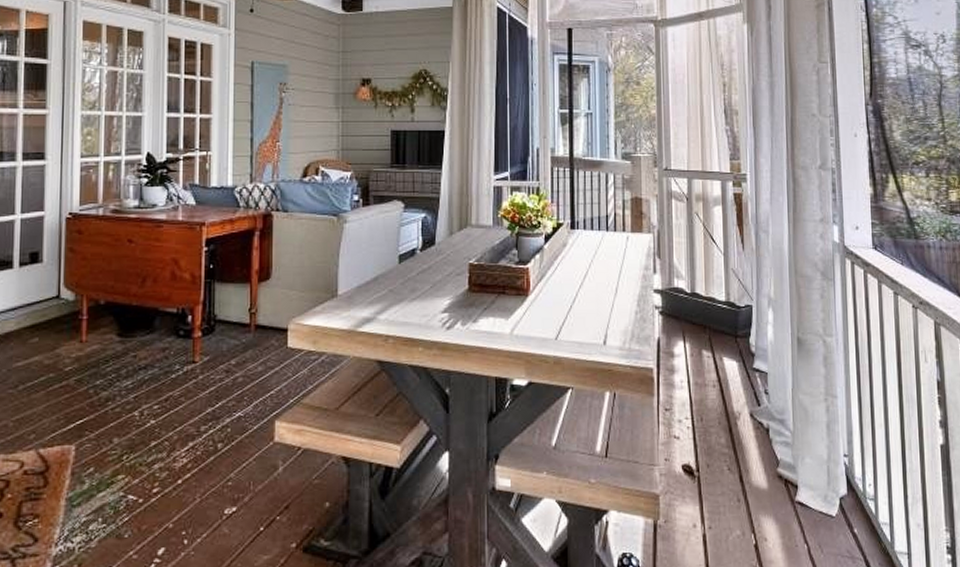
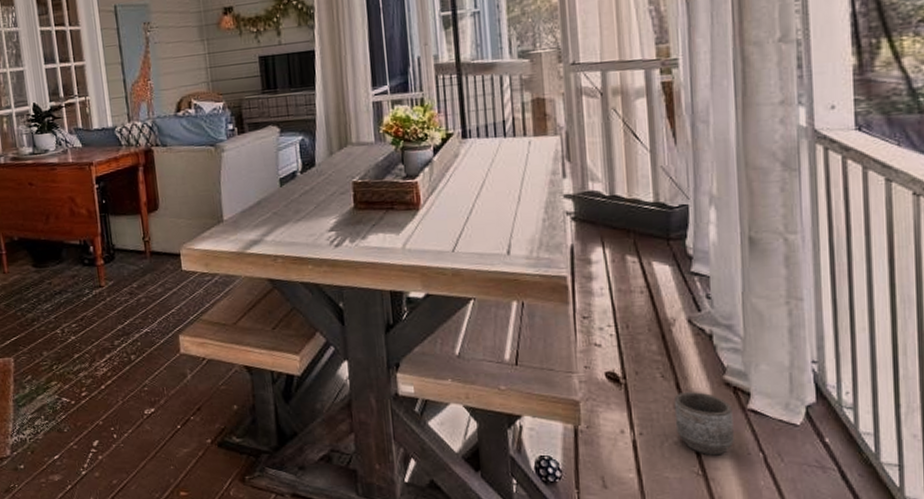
planter: none [737,484,785,549] -> present [673,392,734,456]

